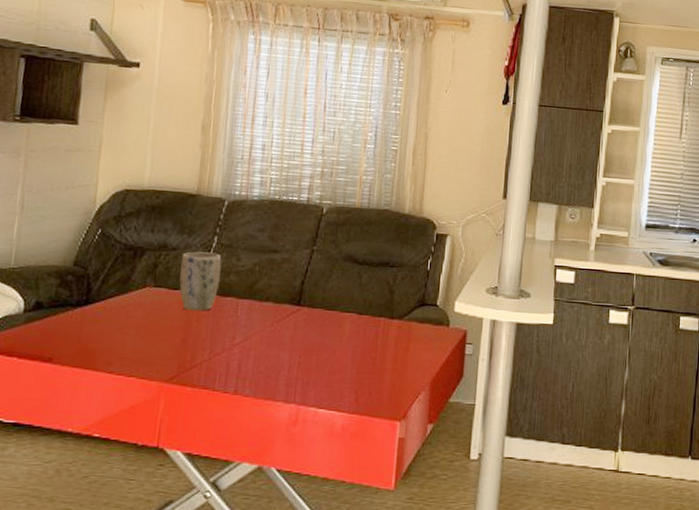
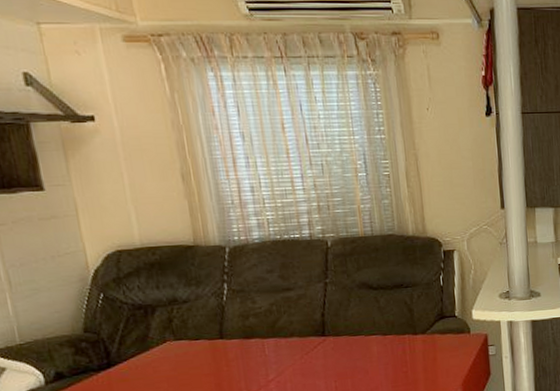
plant pot: present [179,251,222,311] -> none [195,299,241,357]

